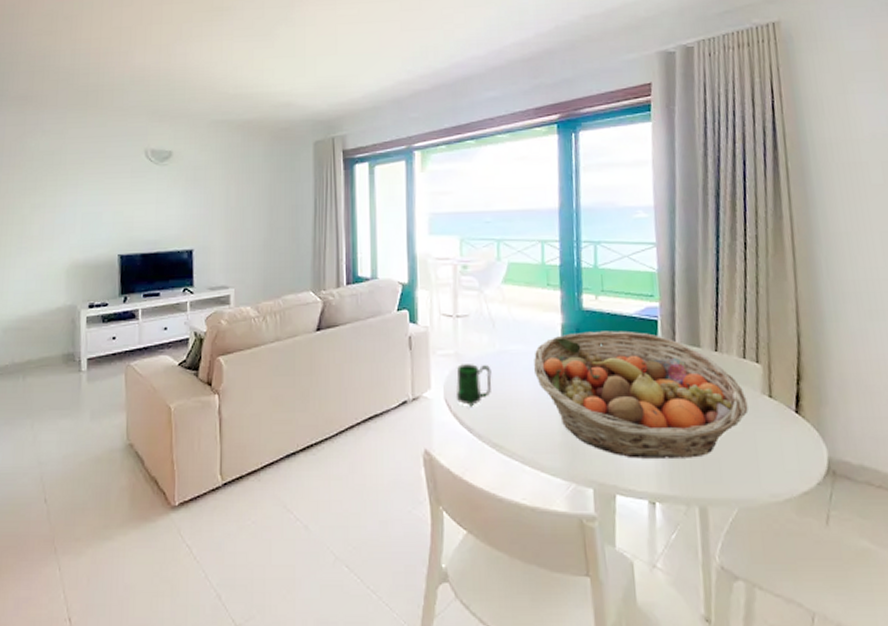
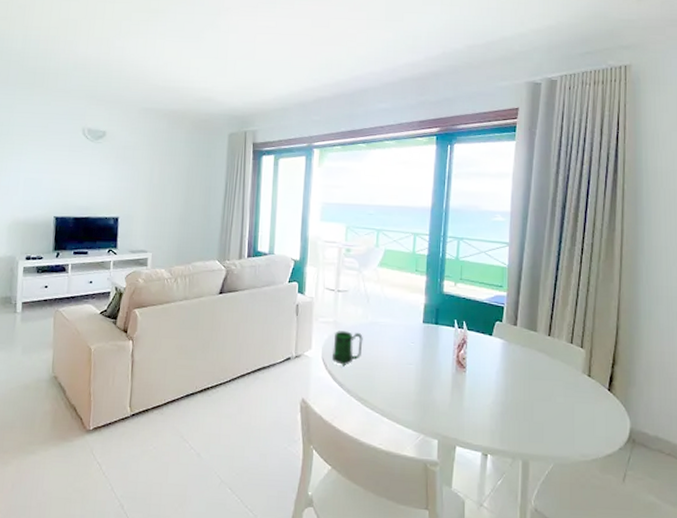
fruit basket: present [534,330,748,459] -> none [399,311,570,421]

